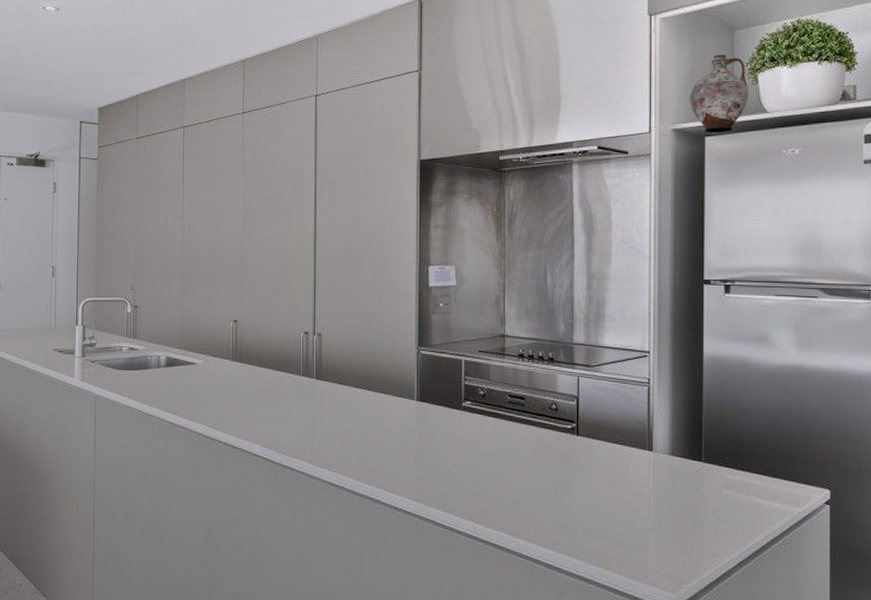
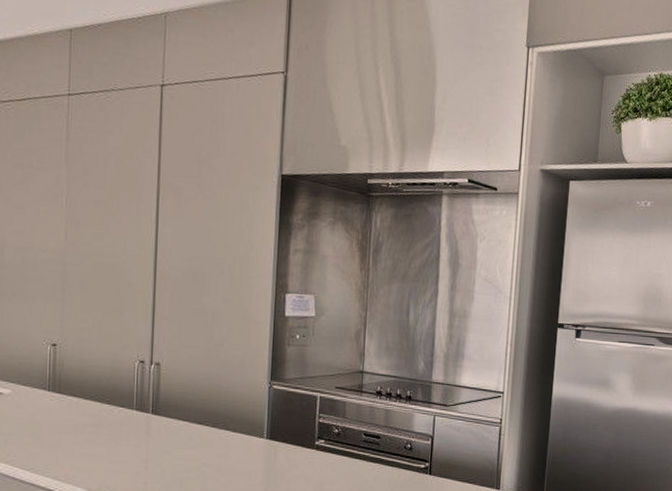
ceramic jug: present [690,54,749,133] -> none [559,98,613,179]

